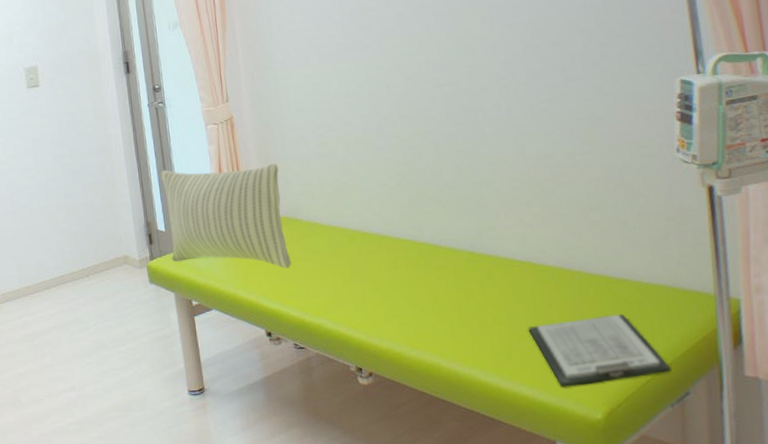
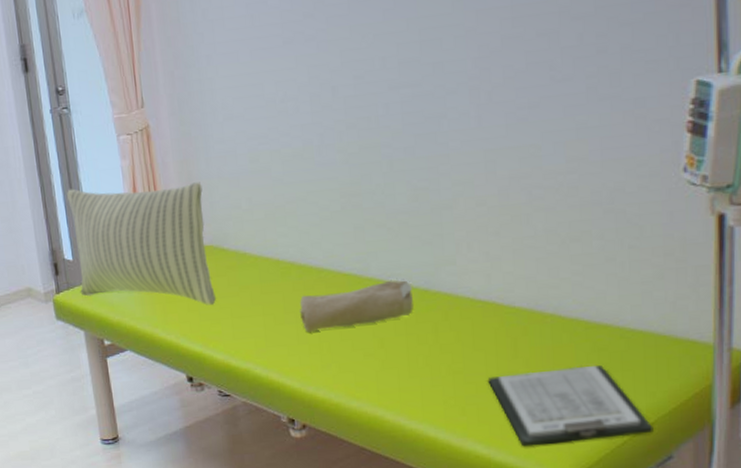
towel: none [364,244,462,291] -> present [299,280,413,332]

